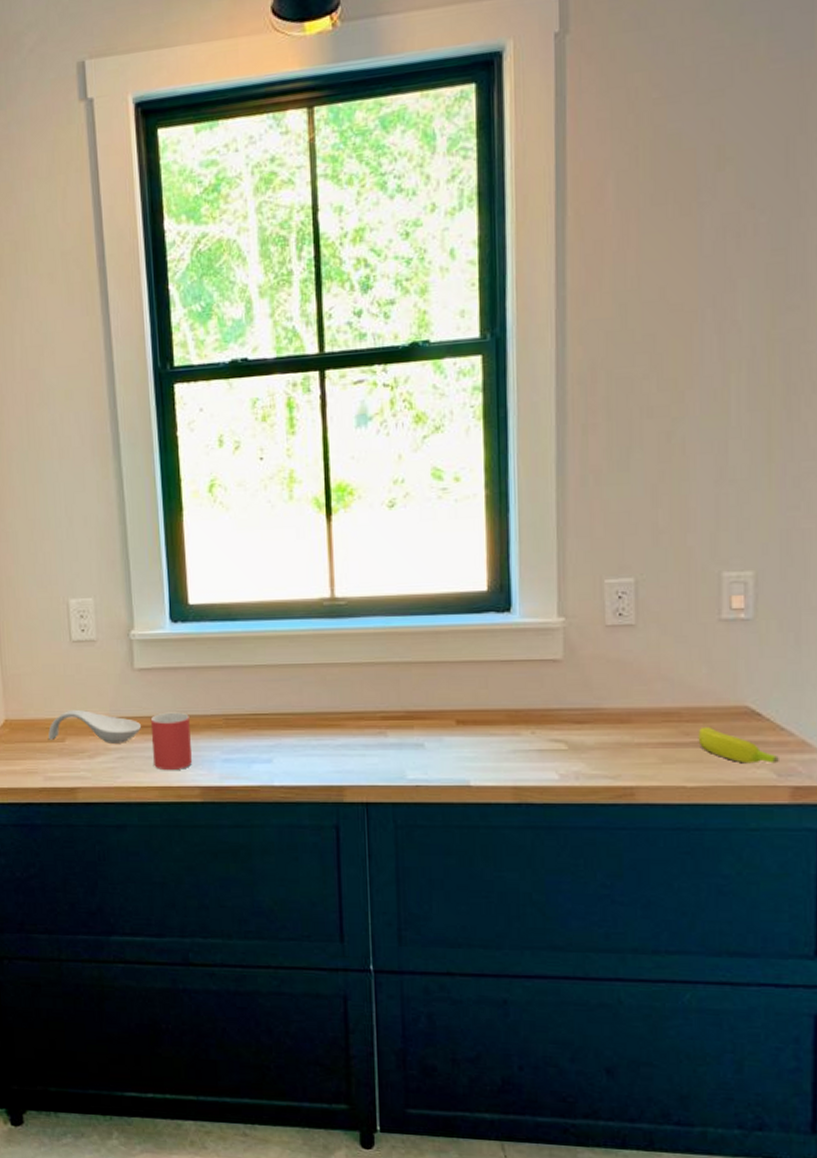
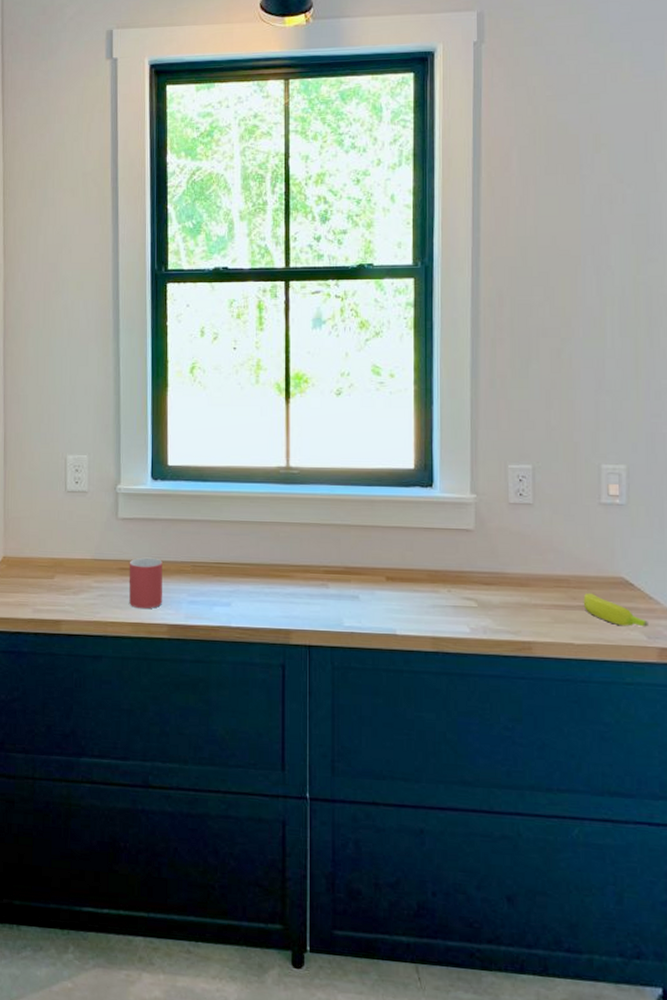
spoon rest: present [47,709,141,743] -> none [39,550,120,583]

